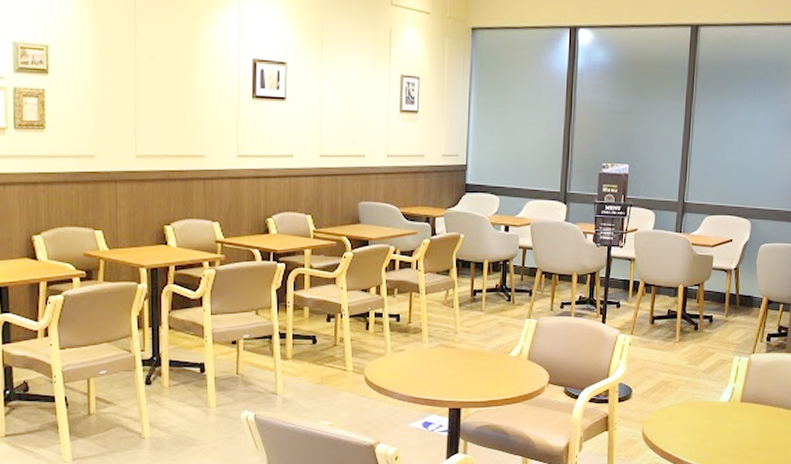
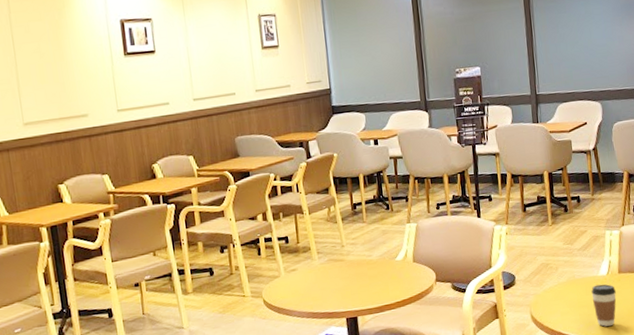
coffee cup: none [709,411,735,456] -> present [591,284,617,327]

